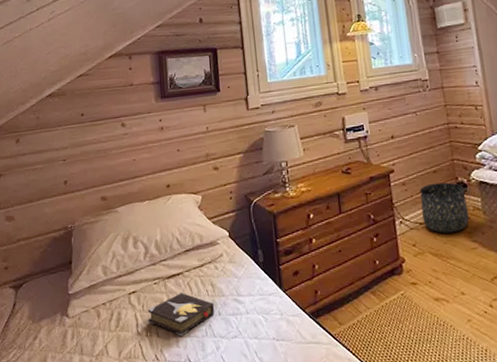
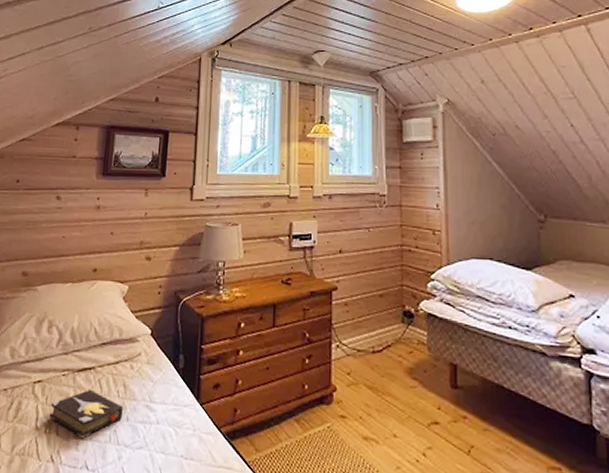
basket: present [419,182,470,233] -> none [362,308,413,366]

